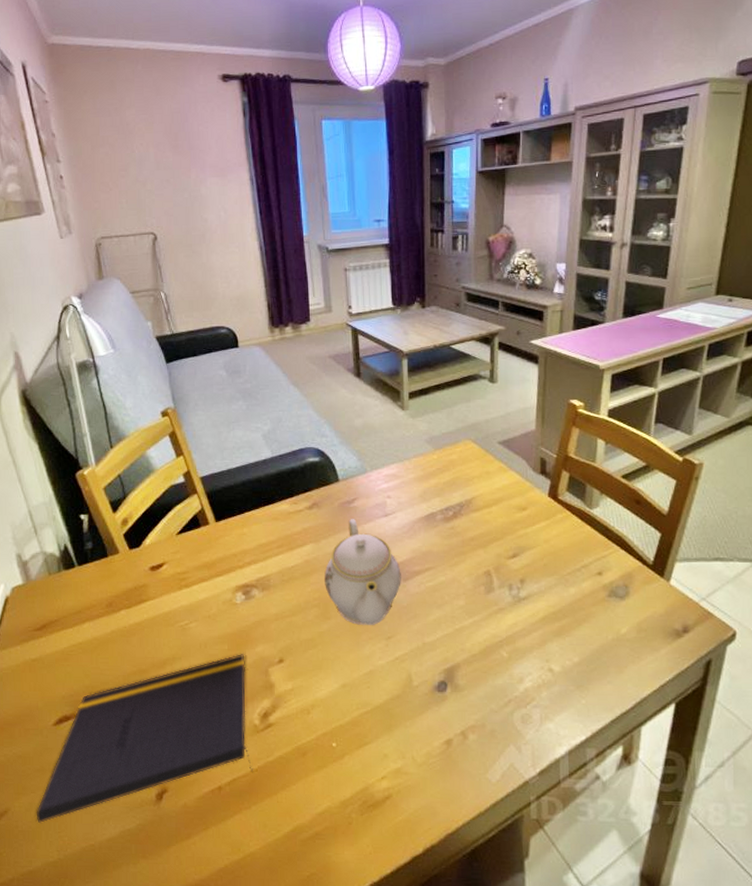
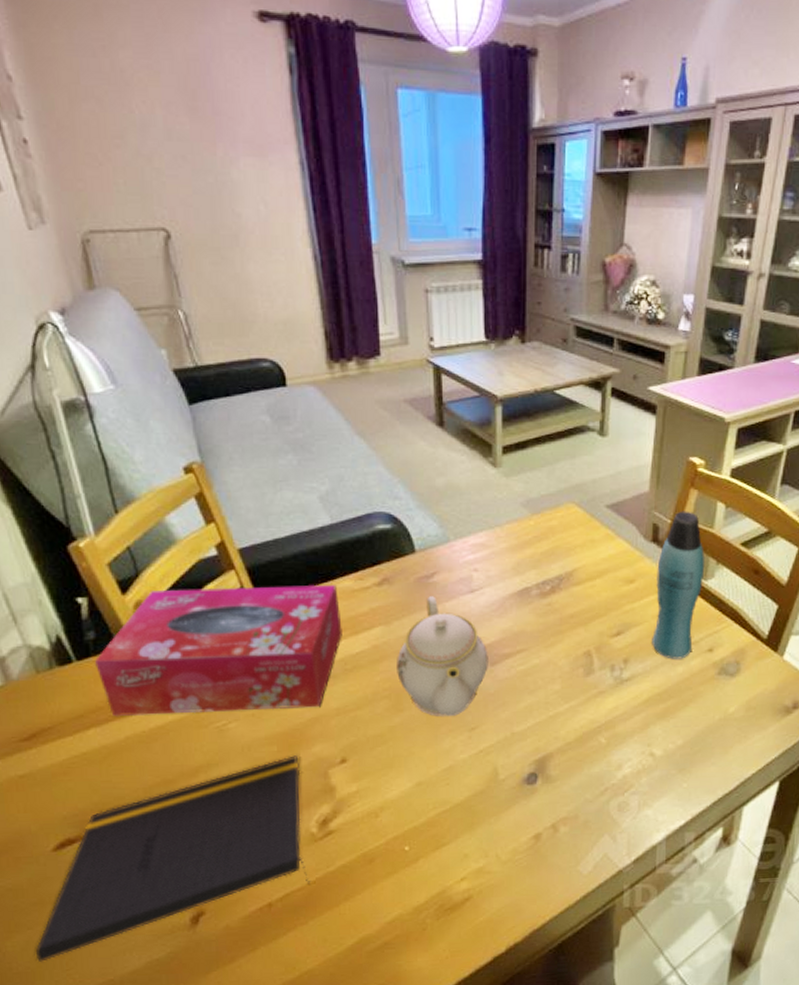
tissue box: none [92,507,280,613] -> present [95,584,342,716]
bottle: none [545,447,589,581] -> present [652,511,704,659]

